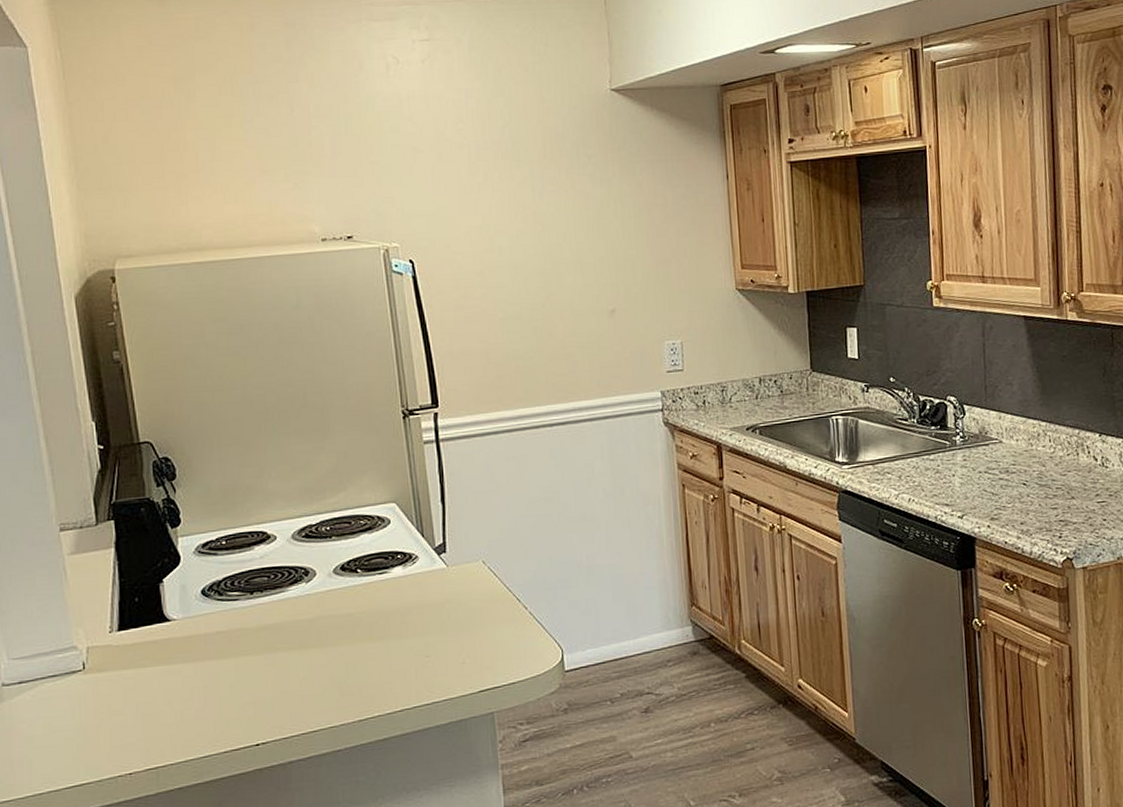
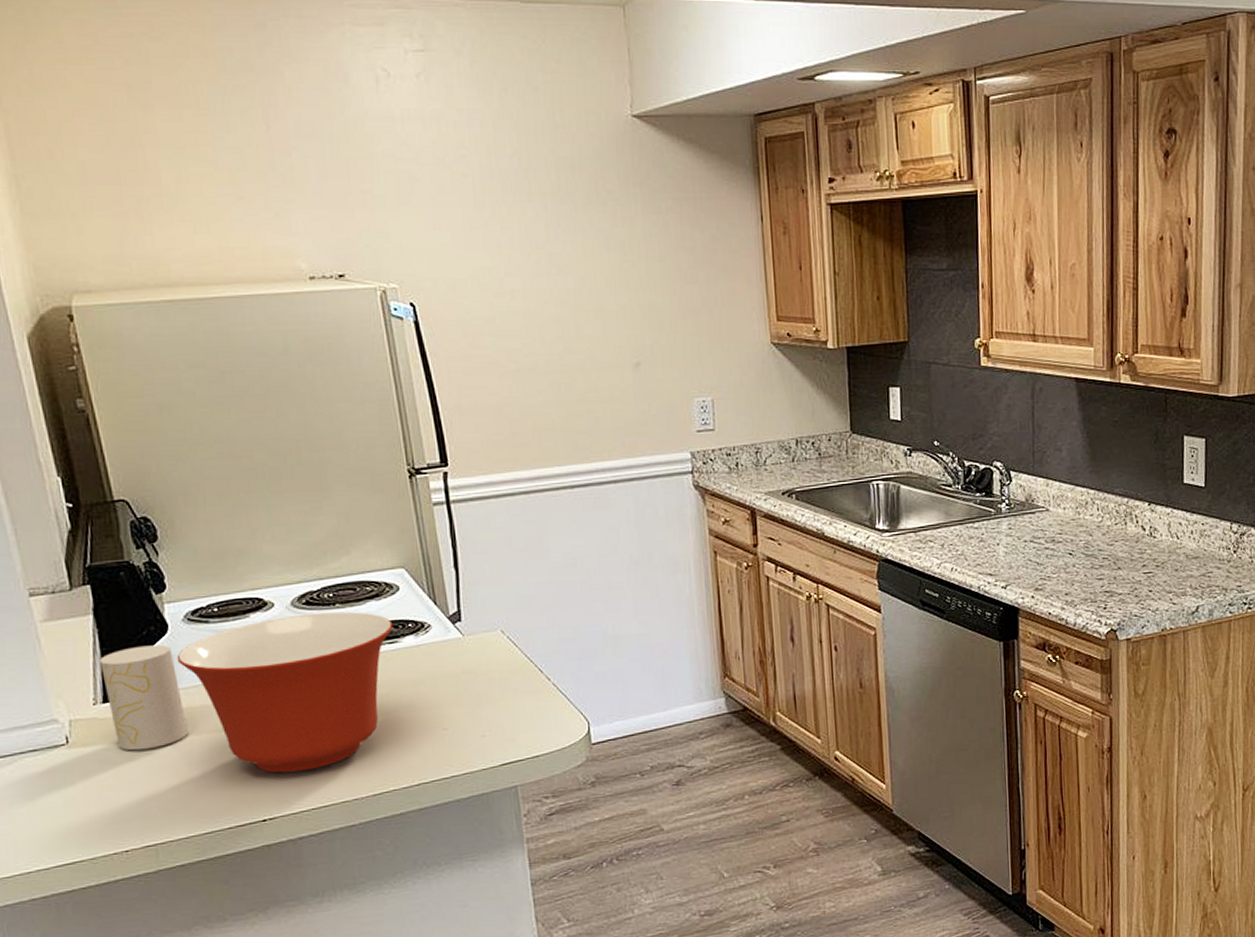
cup: none [118,575,193,677] -> present [100,644,189,751]
mixing bowl: none [186,544,384,699] -> present [176,611,393,773]

